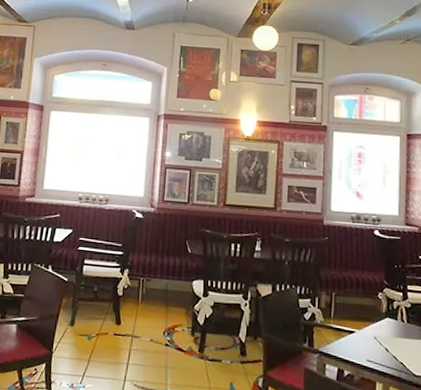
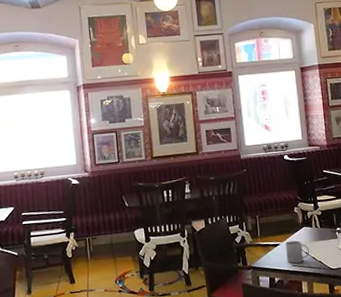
mug: none [362,330,390,359] -> present [285,240,309,264]

